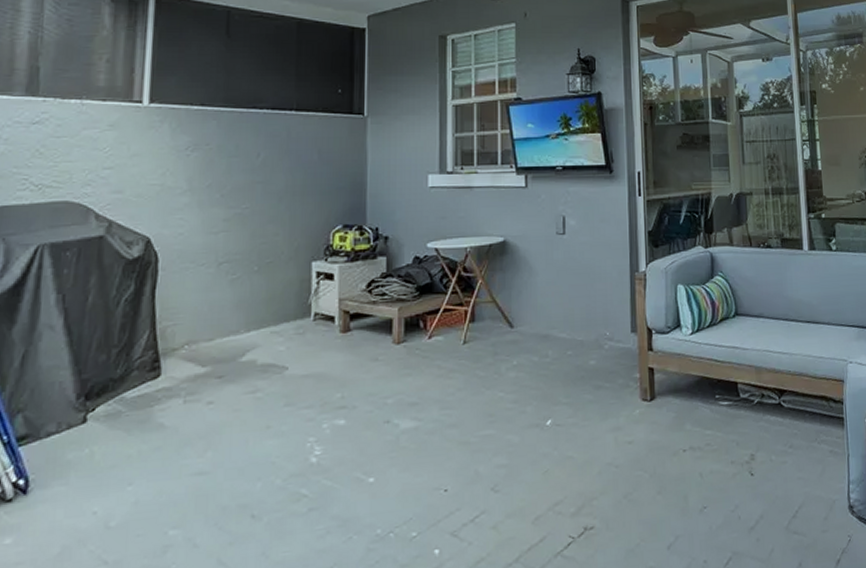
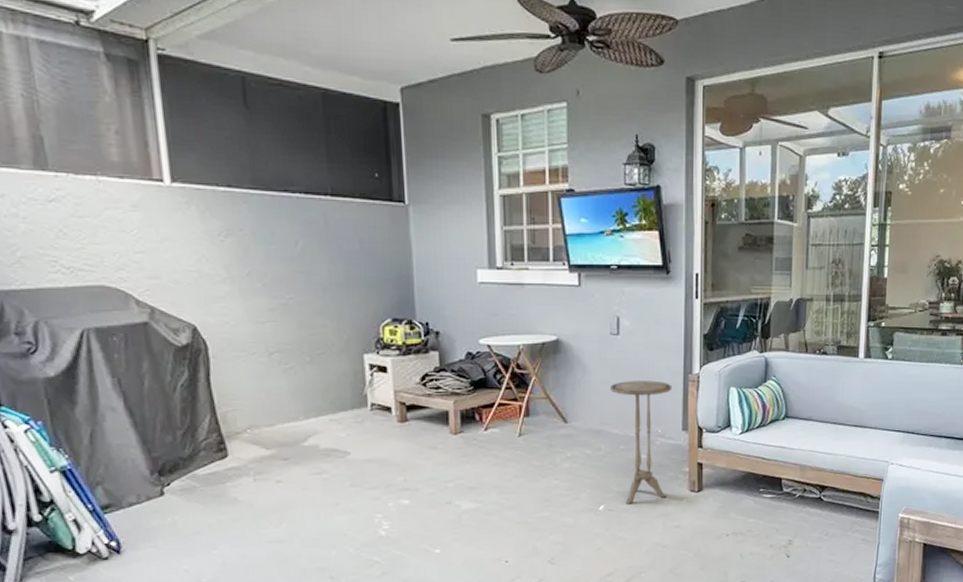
side table: none [557,280,620,418] -> present [610,380,673,505]

